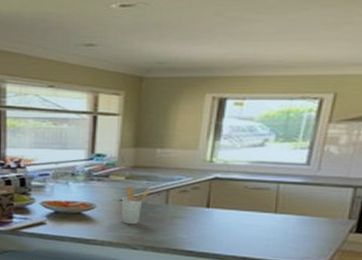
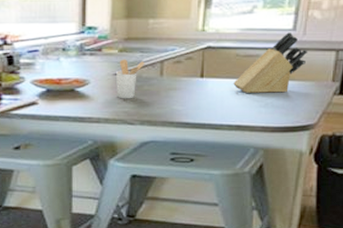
knife block: none [240,167,323,228] -> present [233,32,308,93]

